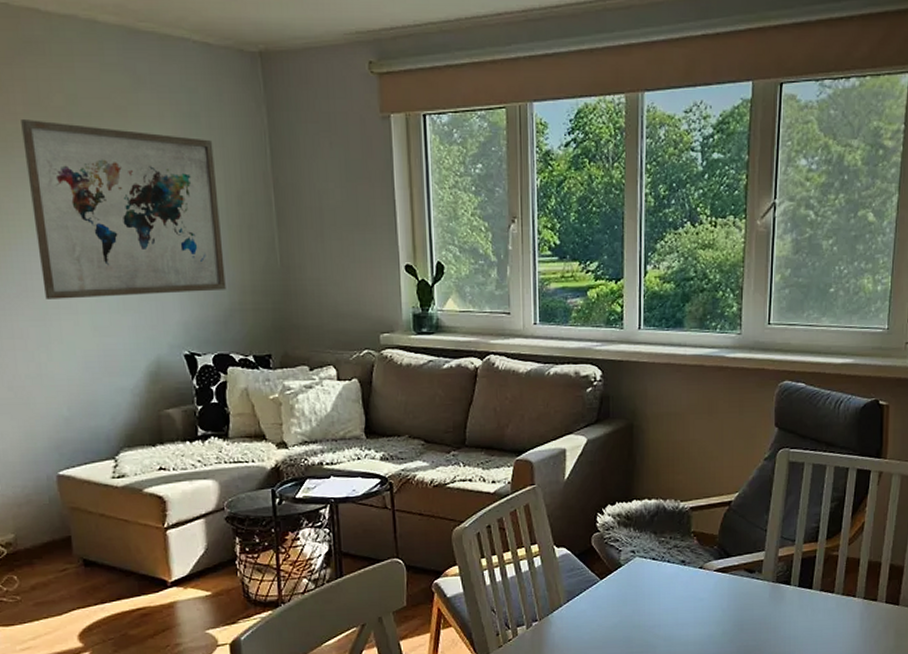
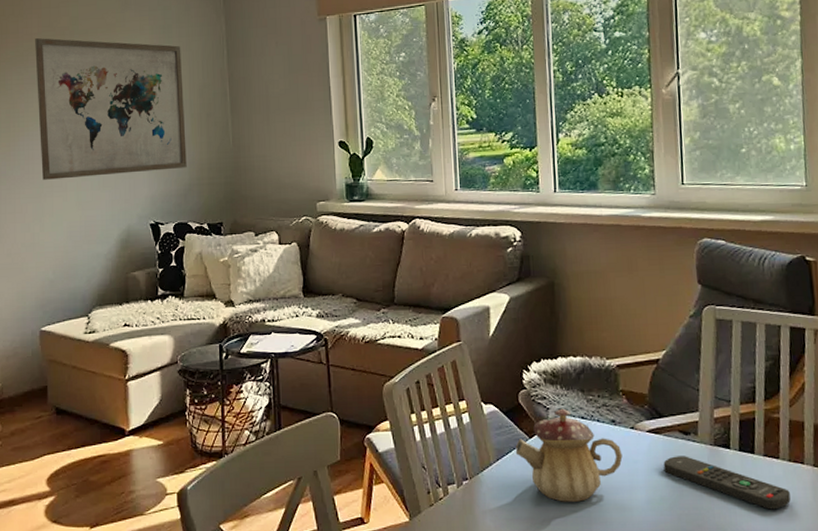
teapot: none [586,550,690,639] -> present [515,408,623,502]
remote control: none [728,592,840,639] -> present [663,456,791,510]

